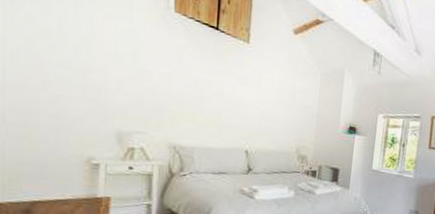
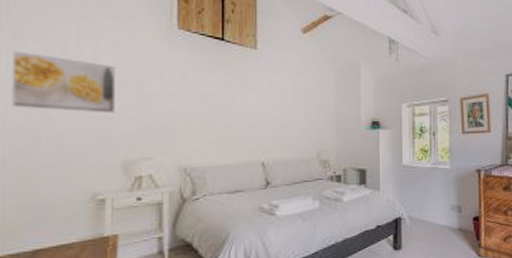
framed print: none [10,10,112,86] -> present [12,51,115,114]

